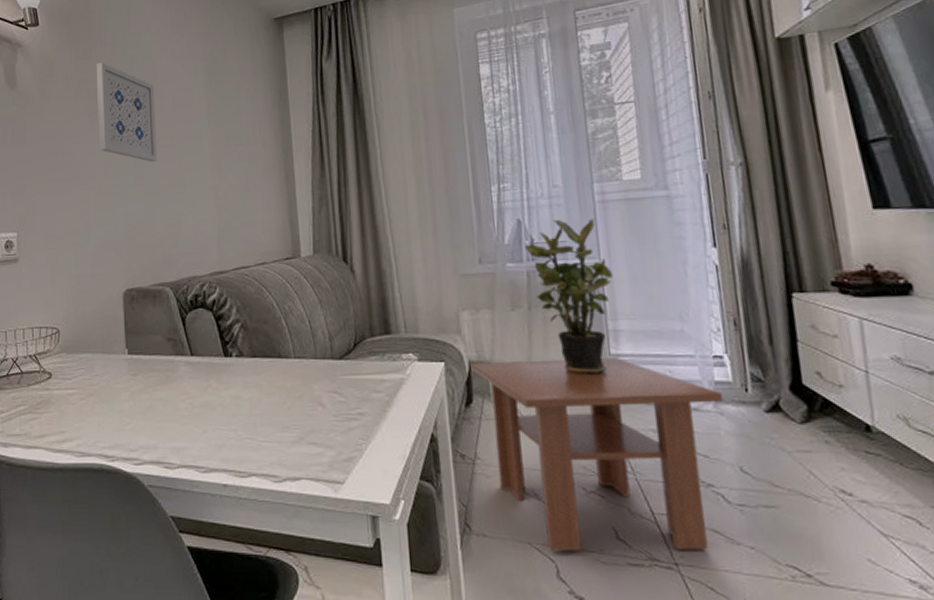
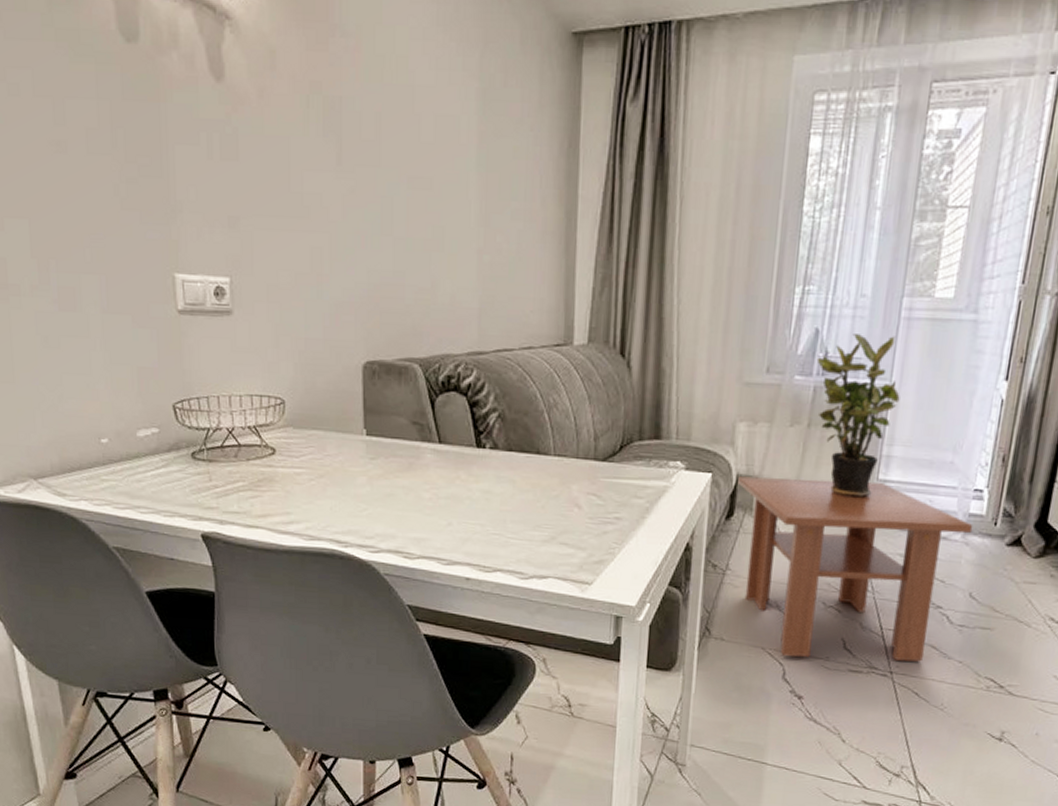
wall art: present [96,62,158,162] -> none [334,60,412,207]

